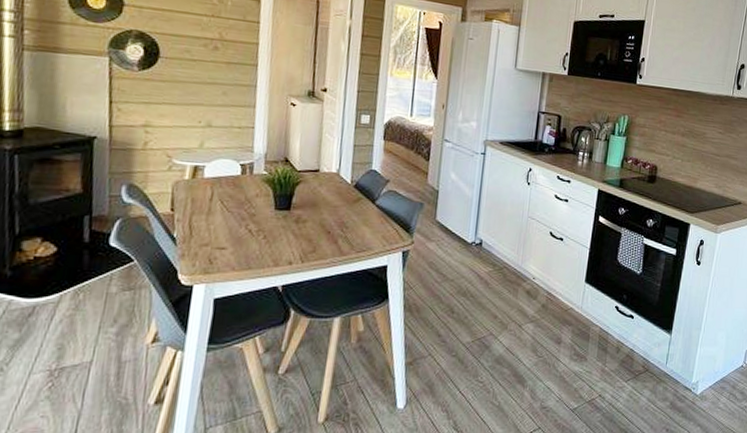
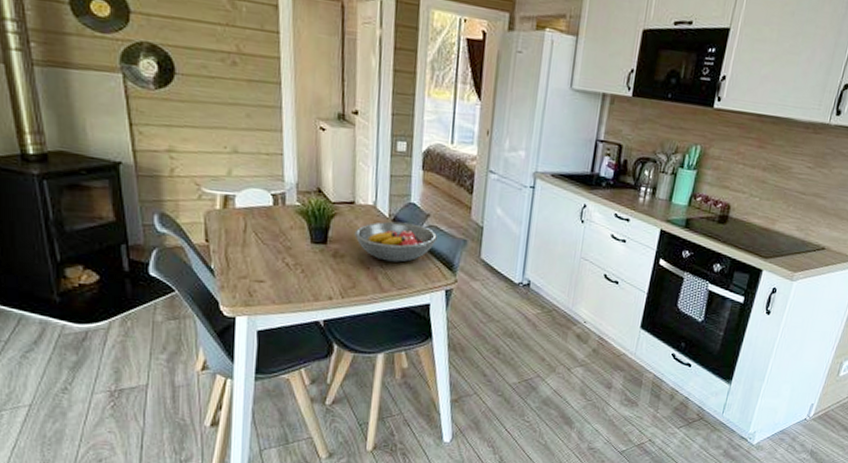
fruit bowl: none [317,187,397,226] -> present [354,221,438,263]

